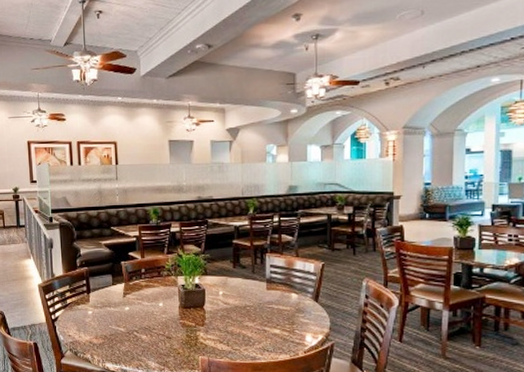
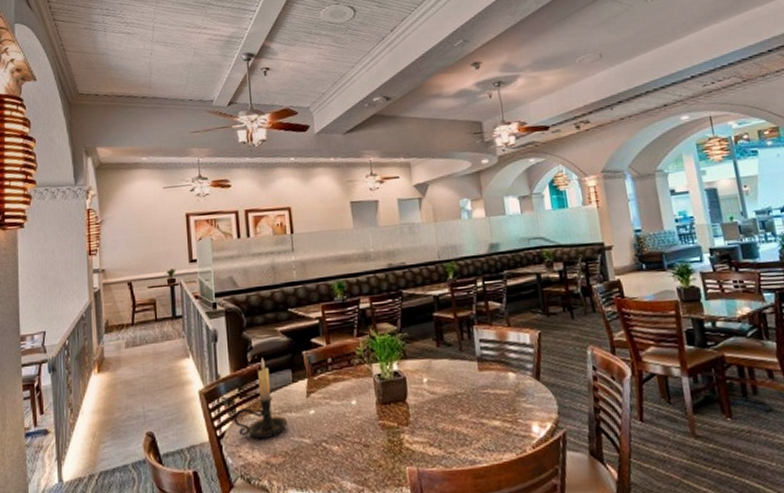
candle holder: none [65,264,108,324] -> present [234,358,288,439]

